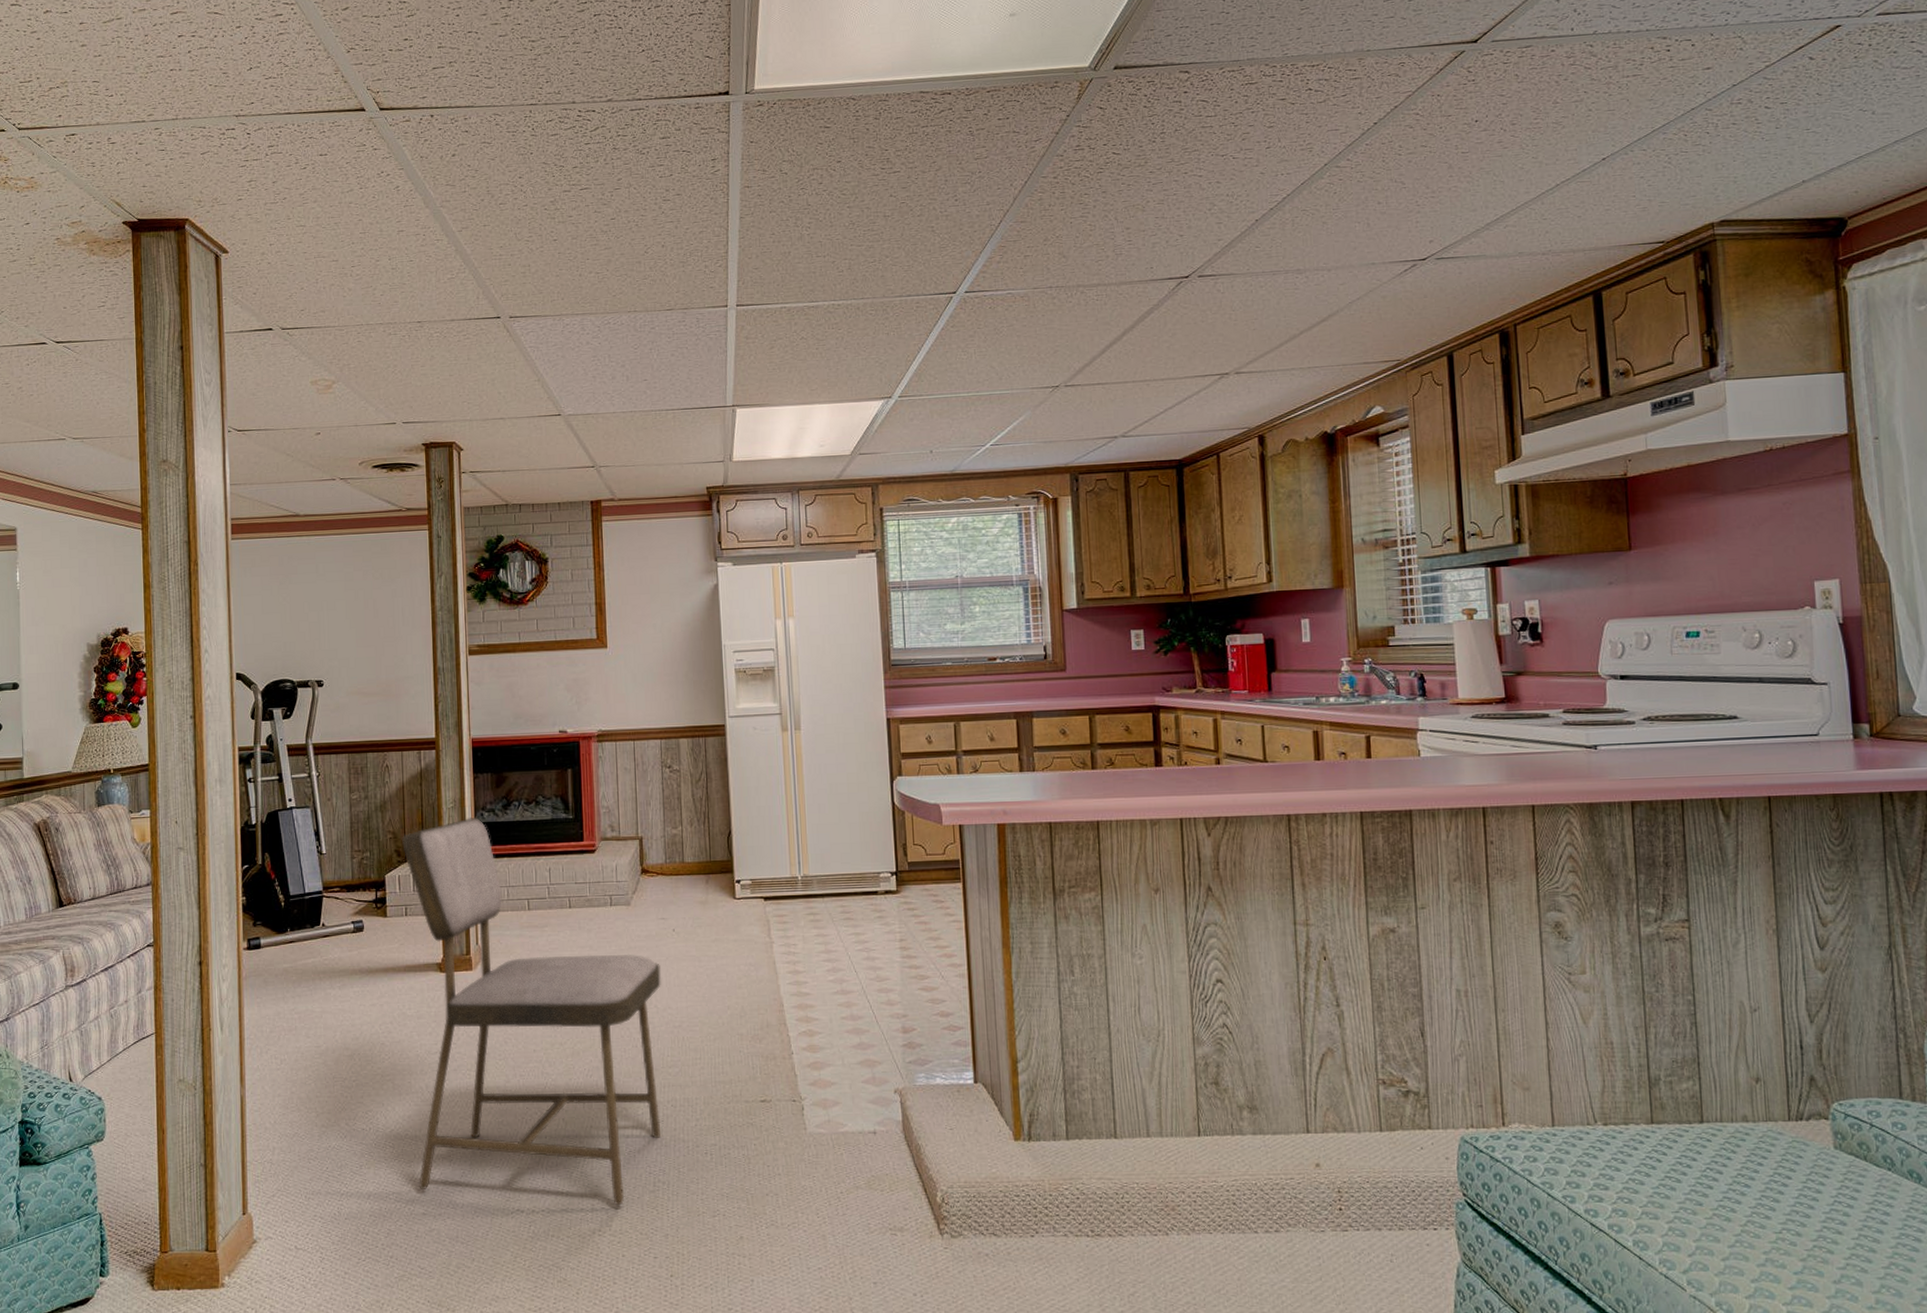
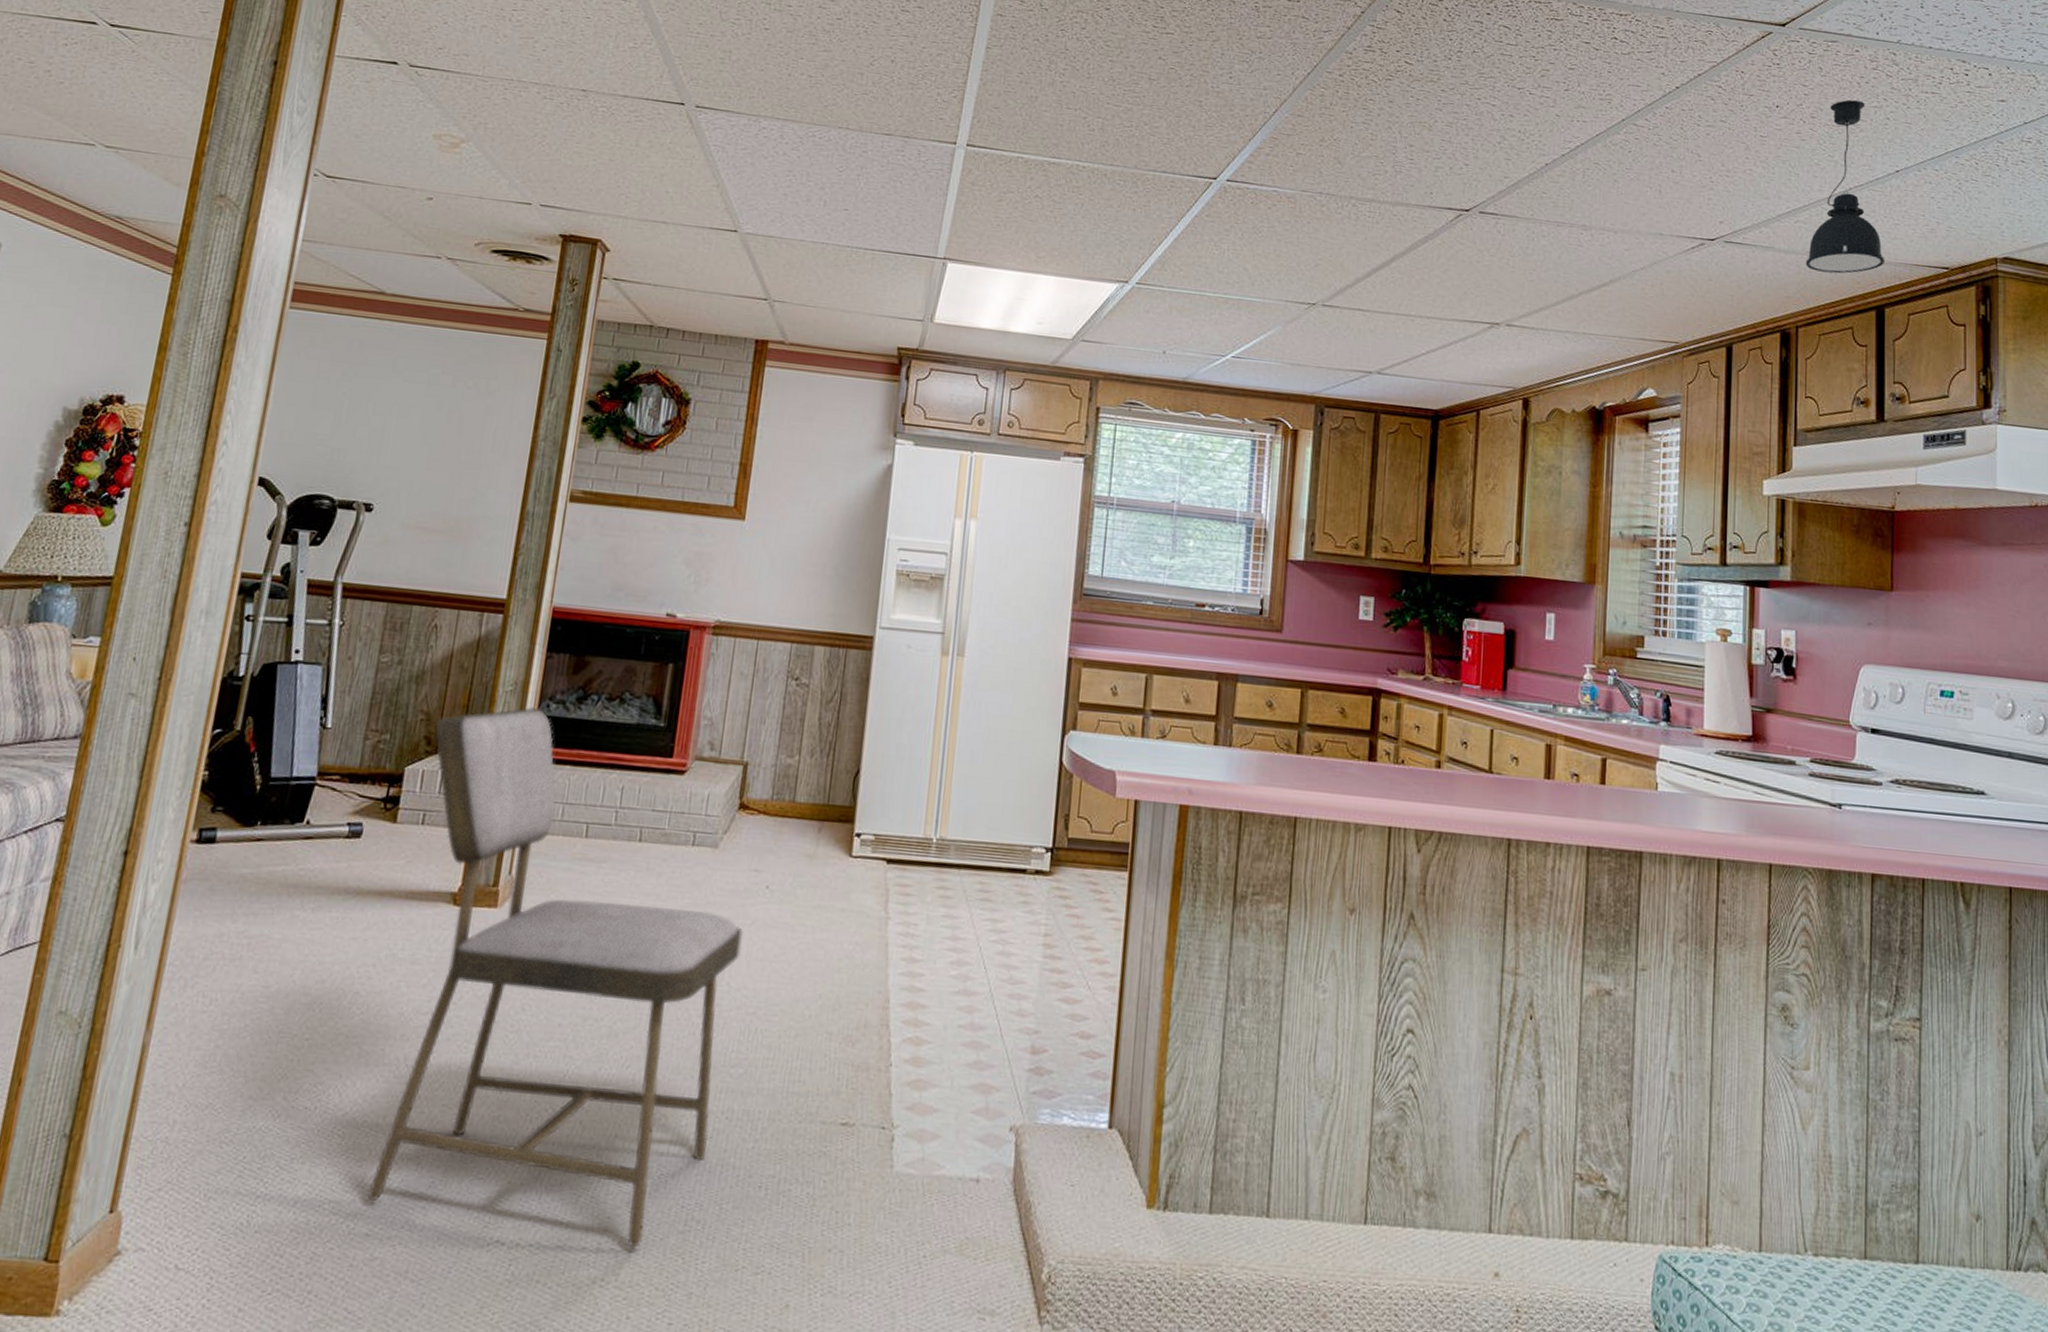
pendant light: none [1518,98,1599,270] -> present [1805,99,1886,274]

